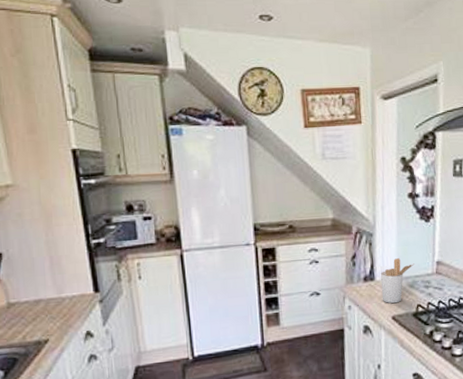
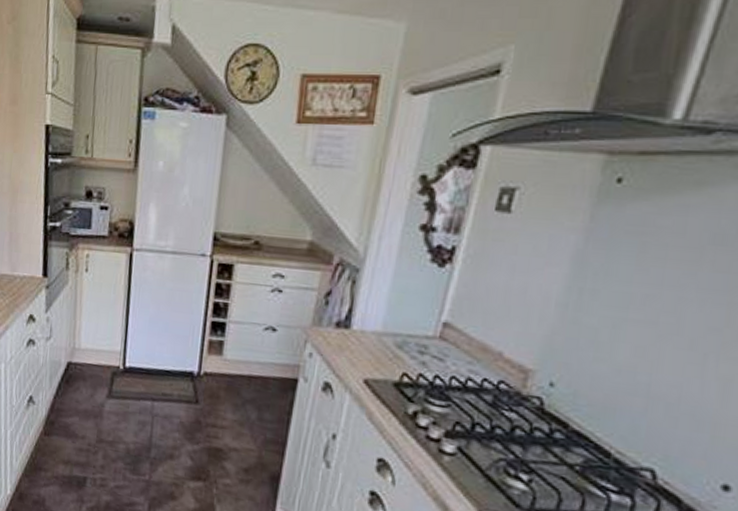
utensil holder: present [380,258,414,304] -> none [355,306,410,364]

